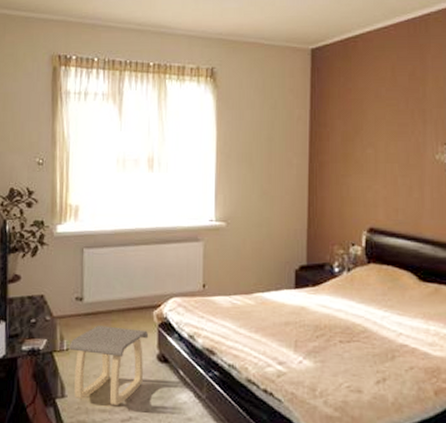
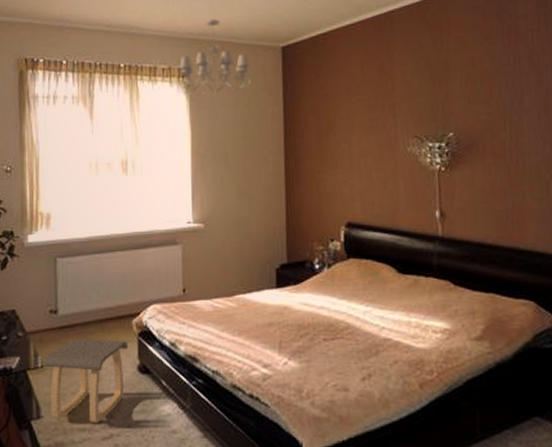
chandelier: none [207,18,279,96] -> present [179,18,251,95]

